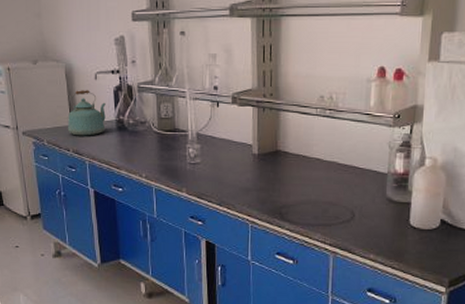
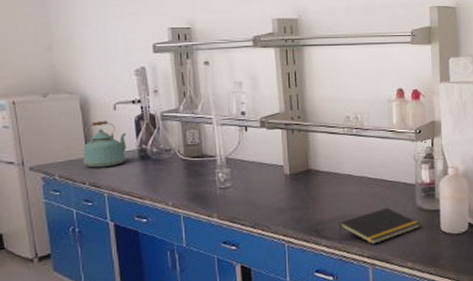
notepad: none [303,196,388,232] -> present [339,207,420,244]

